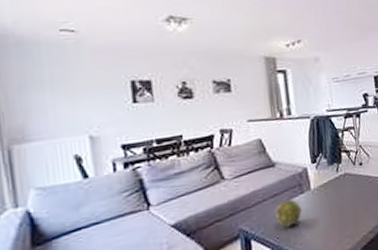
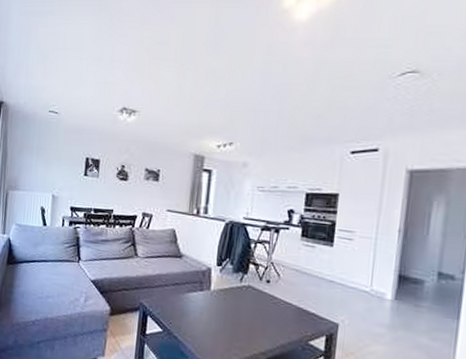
decorative ball: present [275,199,302,227] -> none [173,291,198,317]

